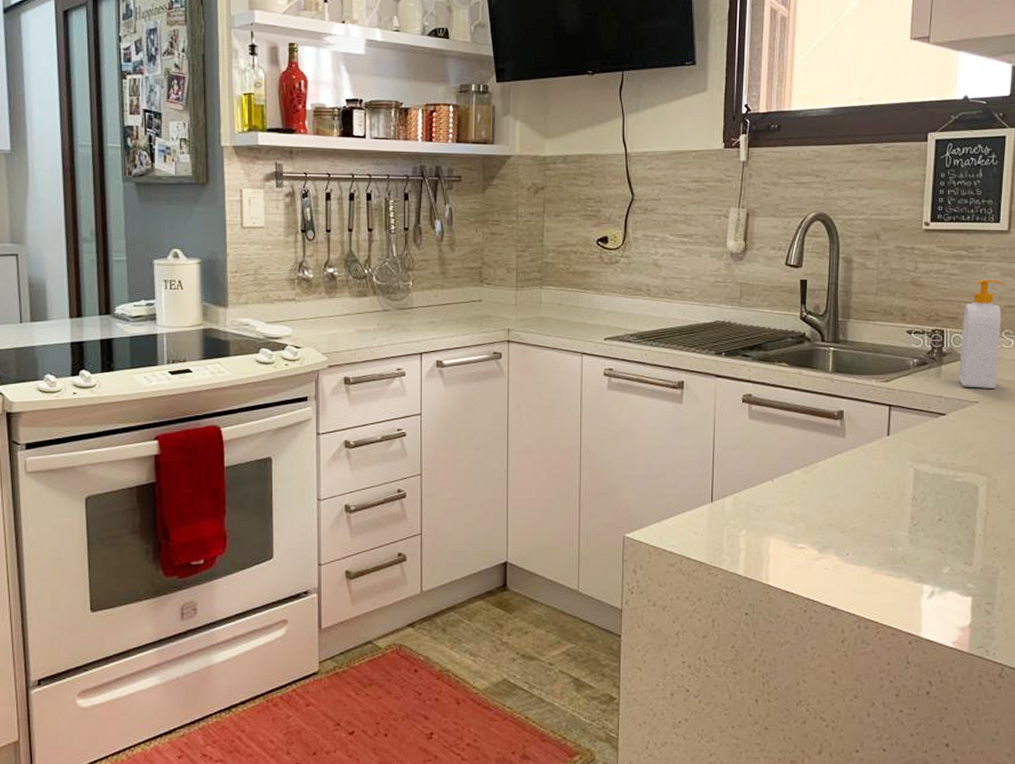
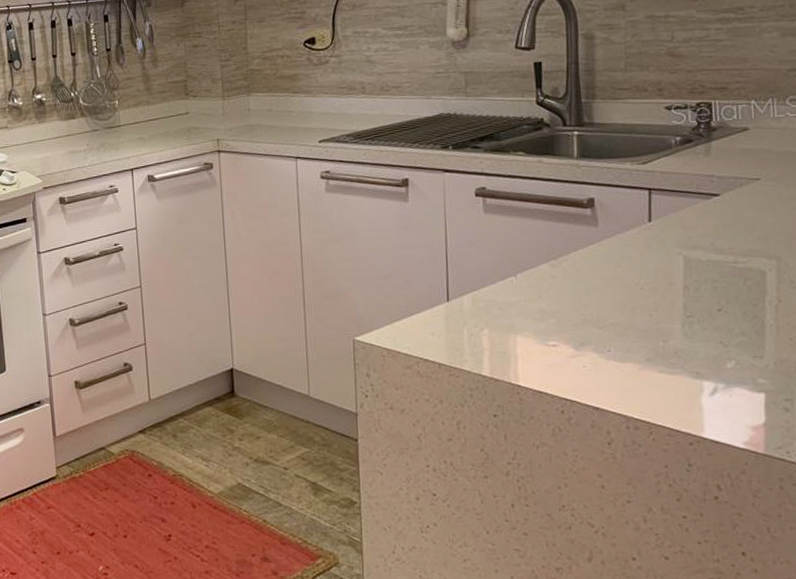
soap bottle: present [958,279,1005,389] -> none [733,41,787,164]

